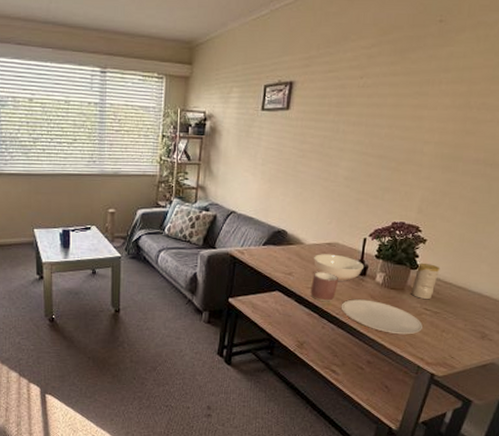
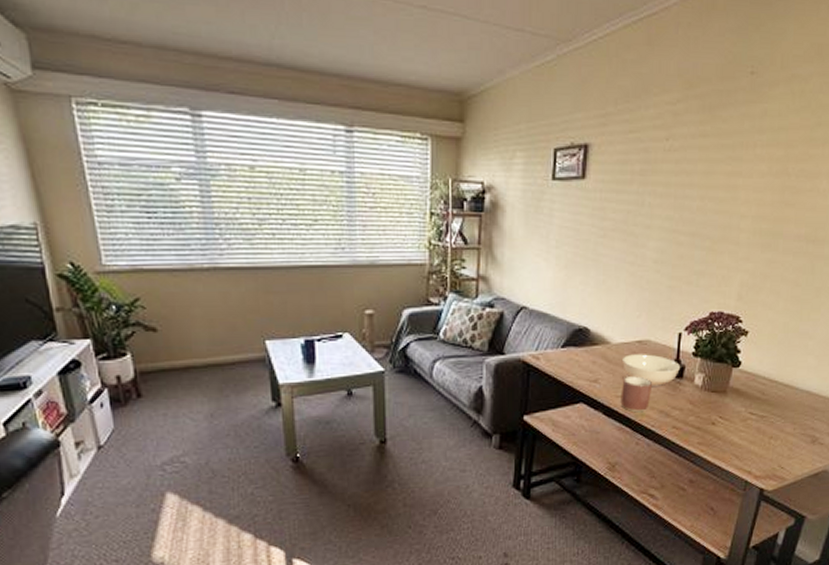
plate: present [341,299,423,335] -> none [656,406,748,446]
candle: present [411,263,440,300] -> none [734,358,765,402]

